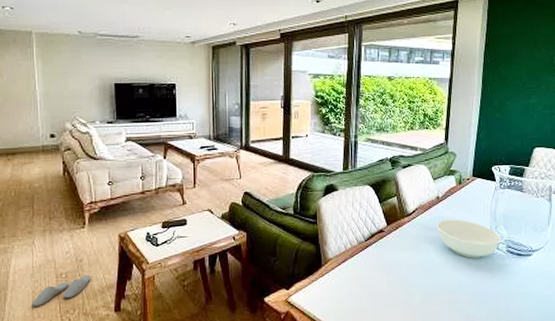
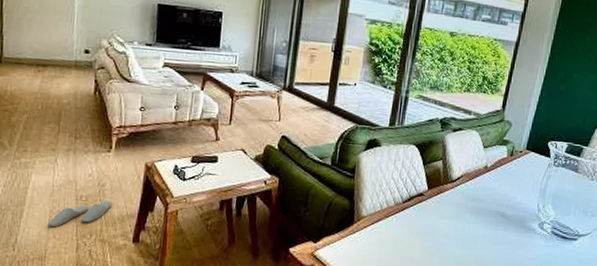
bowl: present [436,219,502,258] -> none [480,191,548,236]

